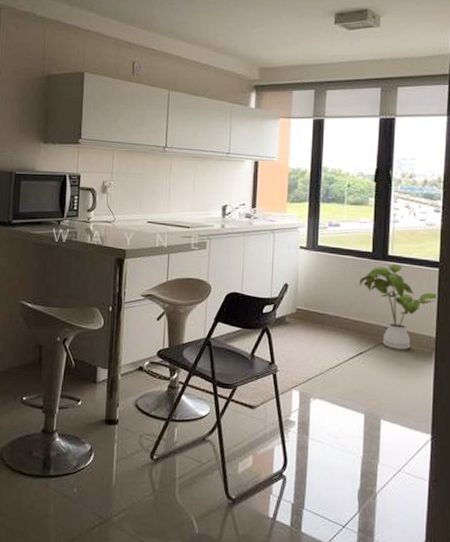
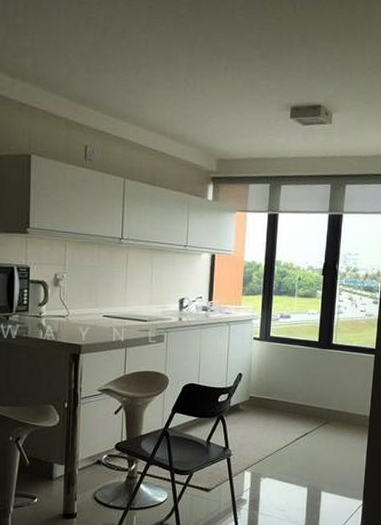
house plant: present [359,264,439,350] -> none [306,352,374,429]

